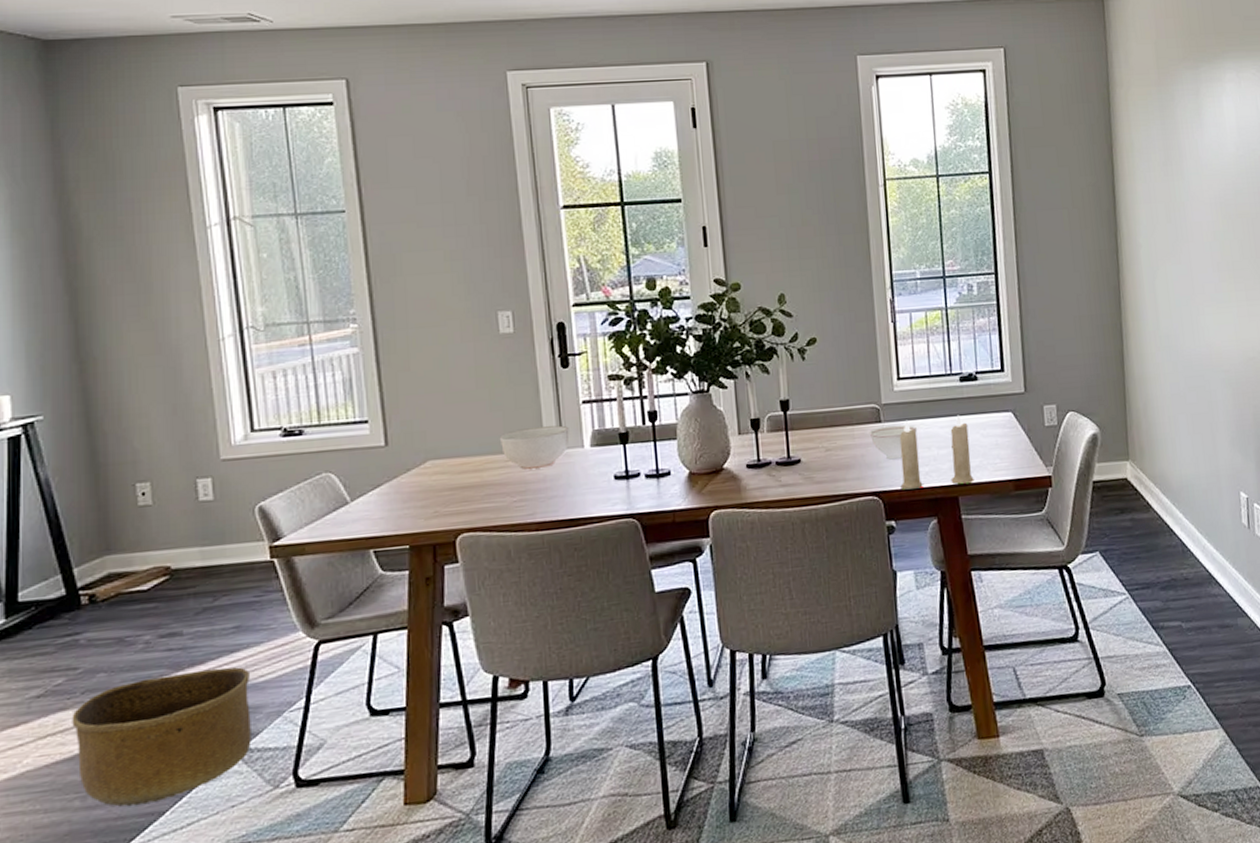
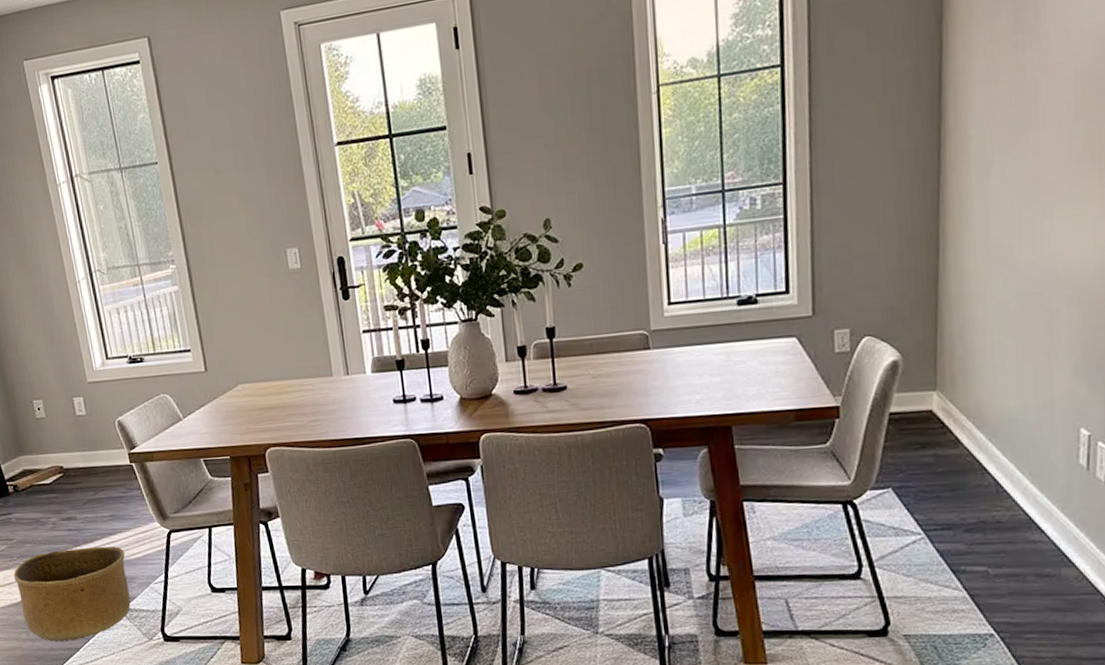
bowl: present [499,425,569,469] -> none [294,353,353,393]
bowl: present [869,425,918,460] -> none [636,351,689,388]
candle: present [899,415,974,490] -> none [668,341,750,418]

